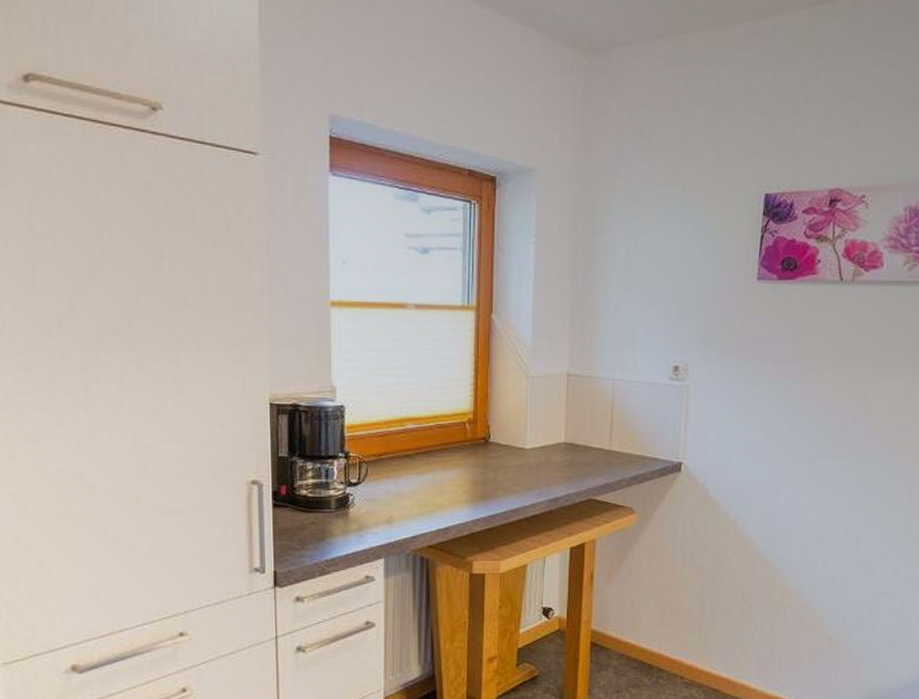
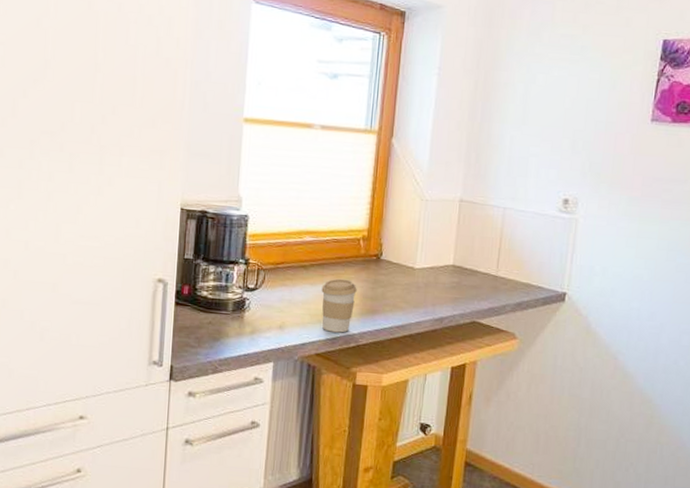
coffee cup: none [429,465,466,522] -> present [321,278,357,333]

